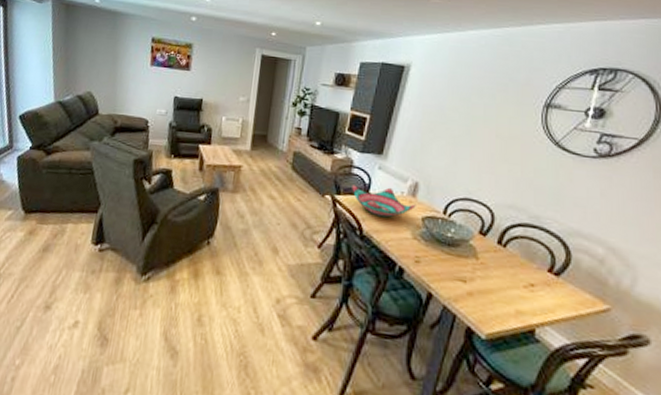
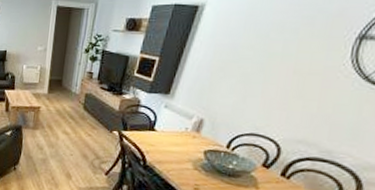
decorative bowl: present [352,185,416,218] -> none [138,122,200,151]

